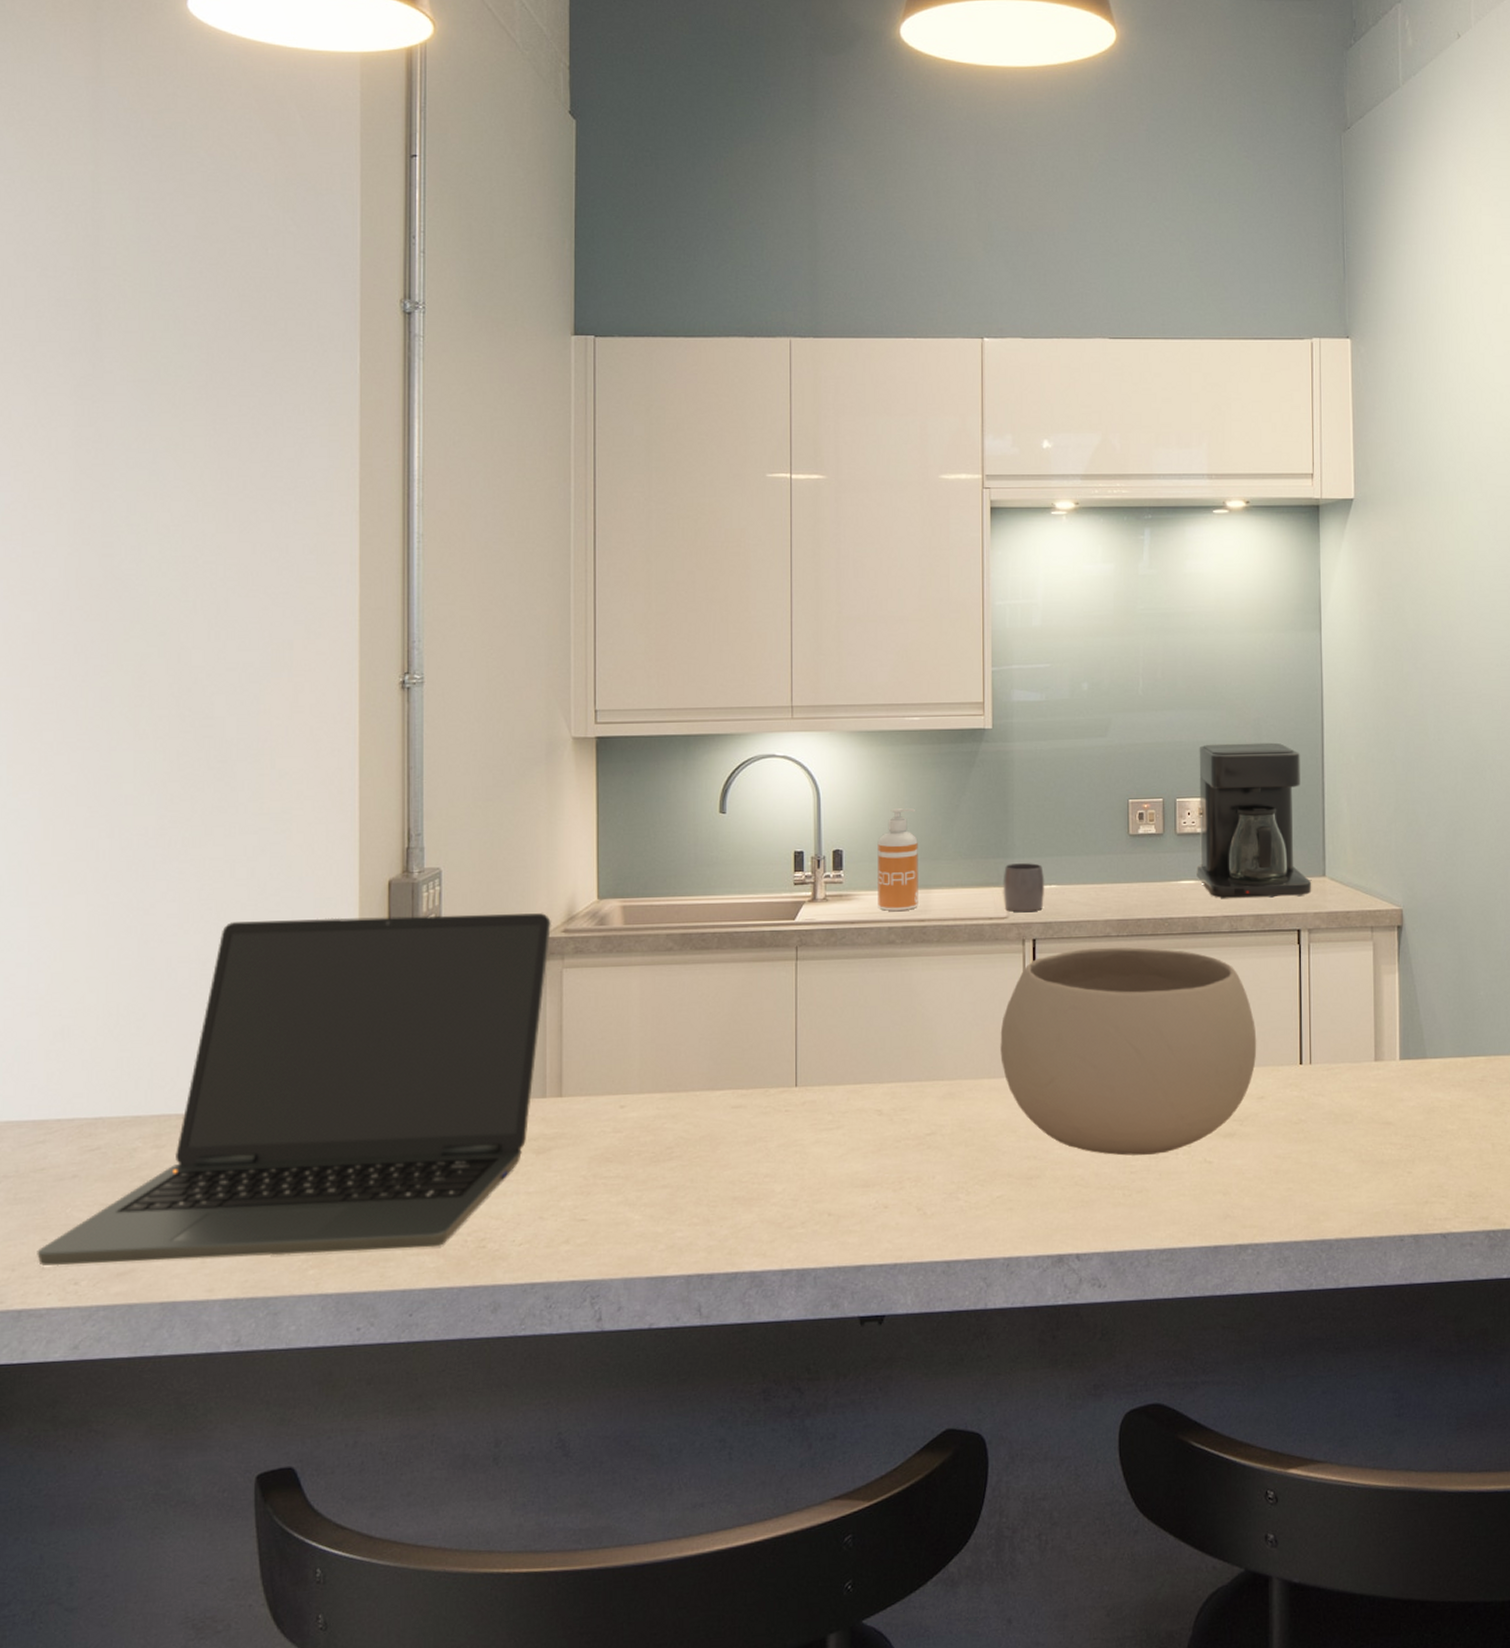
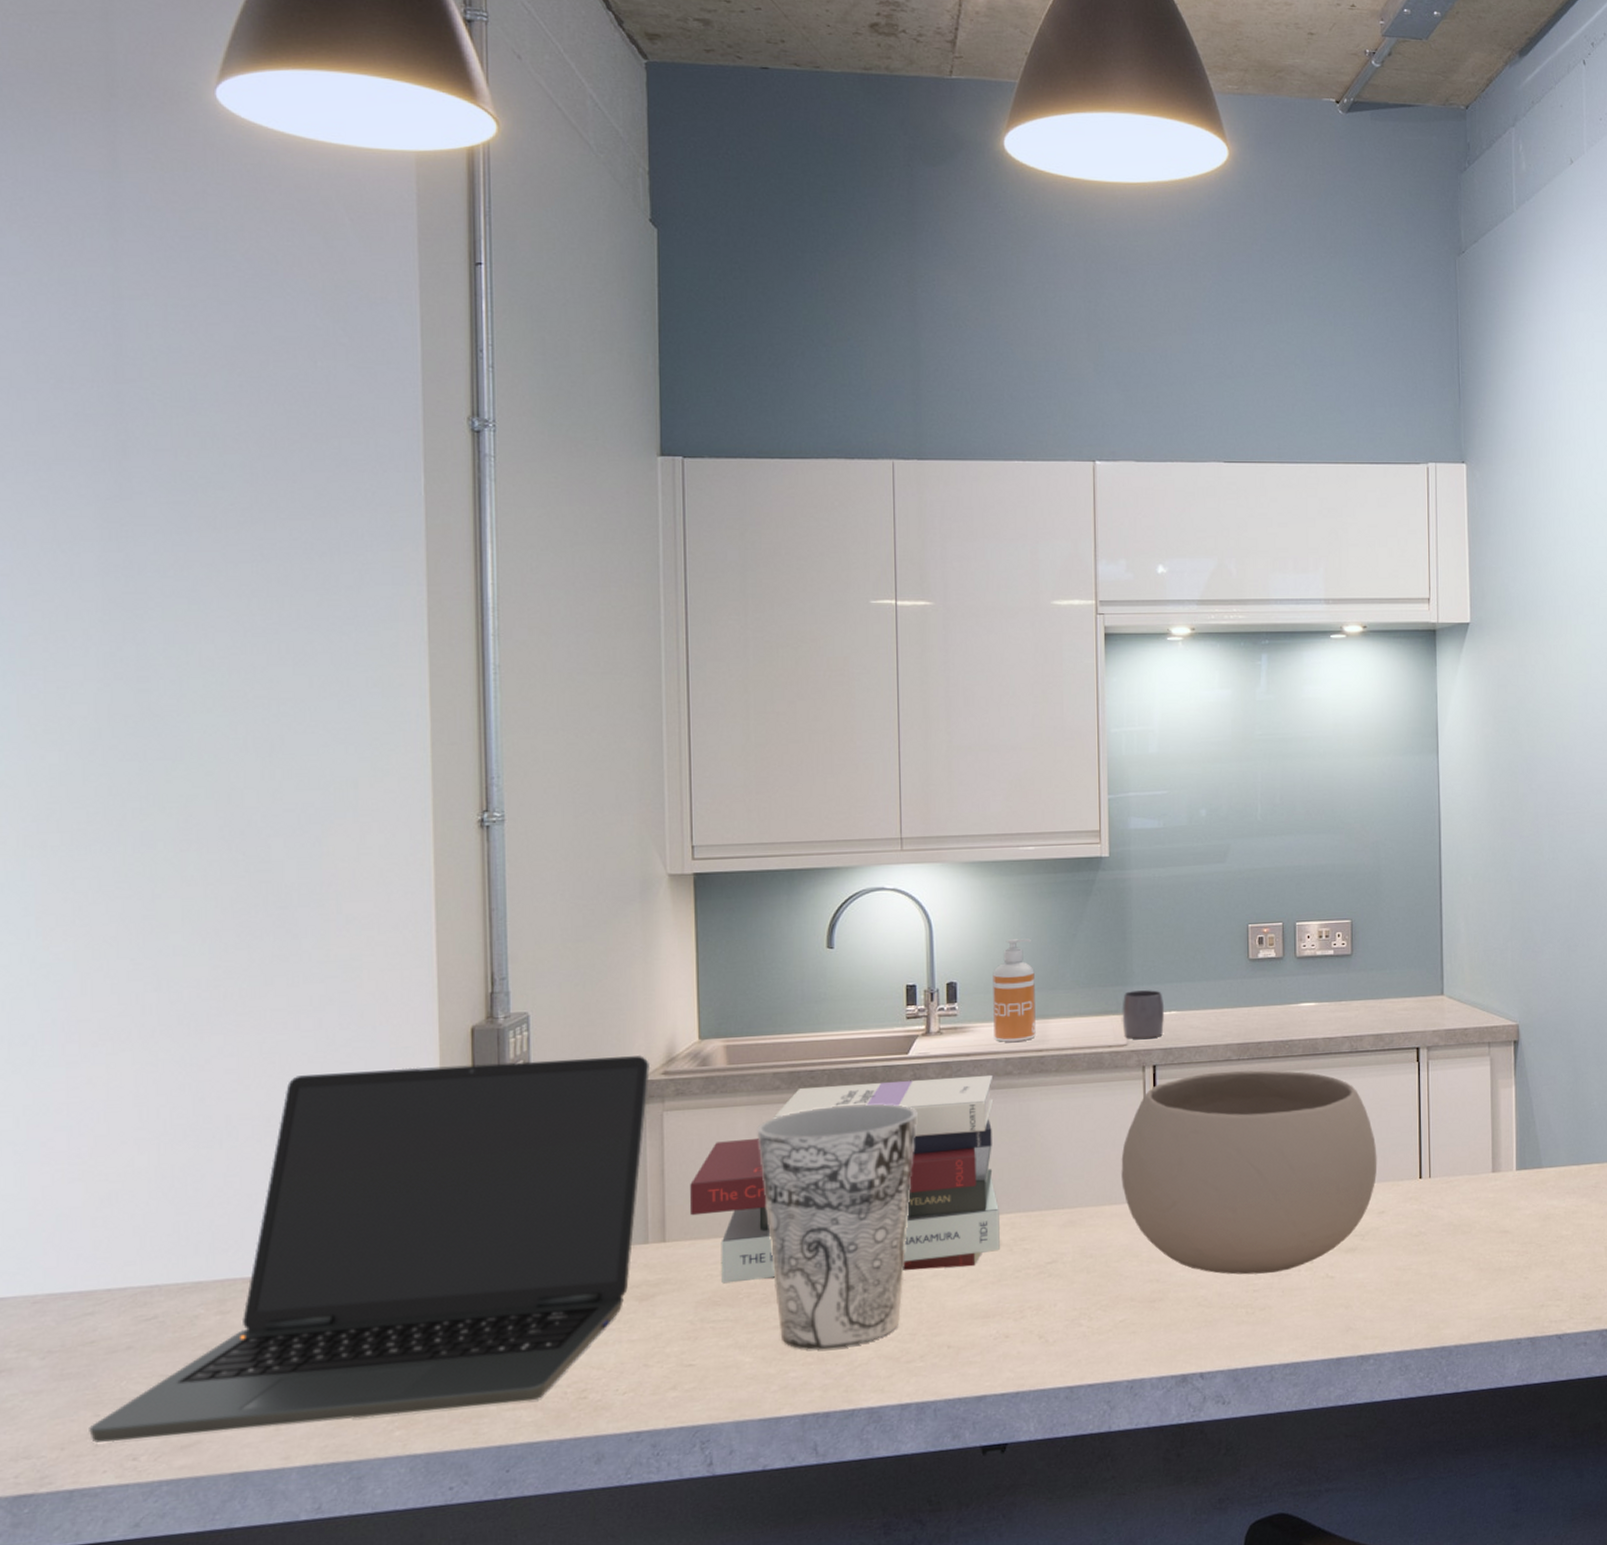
books: none [585,943,880,1141] -> present [689,1074,1000,1284]
cup: none [649,968,803,1212] -> present [756,1103,918,1351]
coffee maker: present [1197,742,1312,898] -> none [1316,865,1431,1019]

